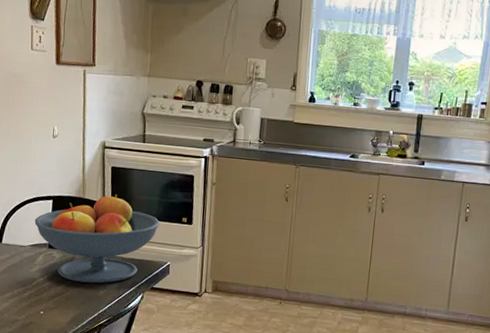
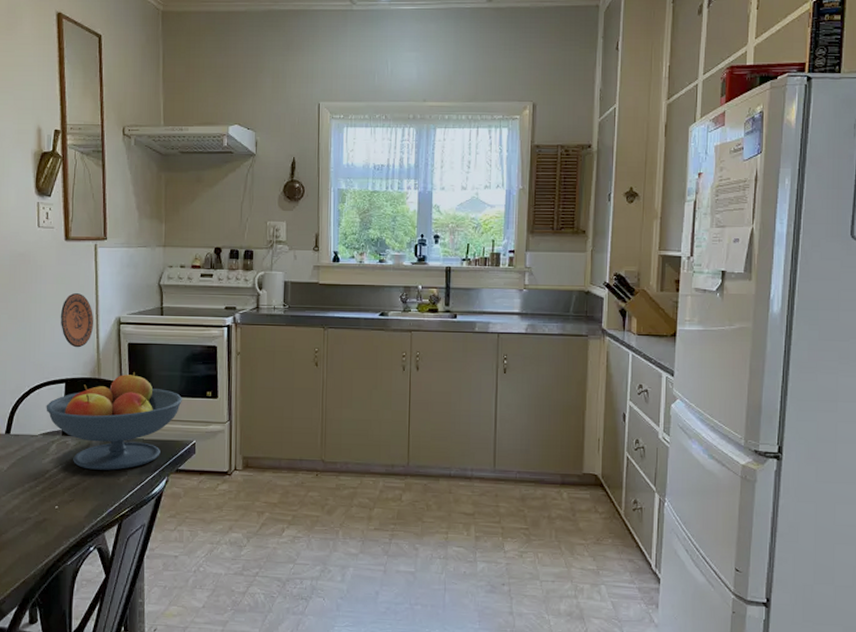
decorative plate: none [49,116,81,168] -> present [60,293,94,348]

